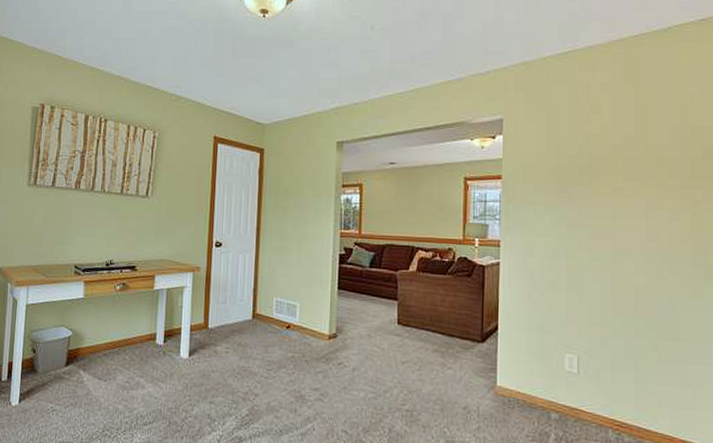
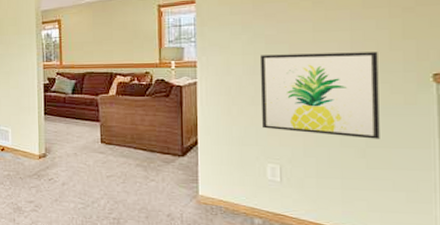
wall art: none [562,238,670,332] -> present [261,52,380,139]

